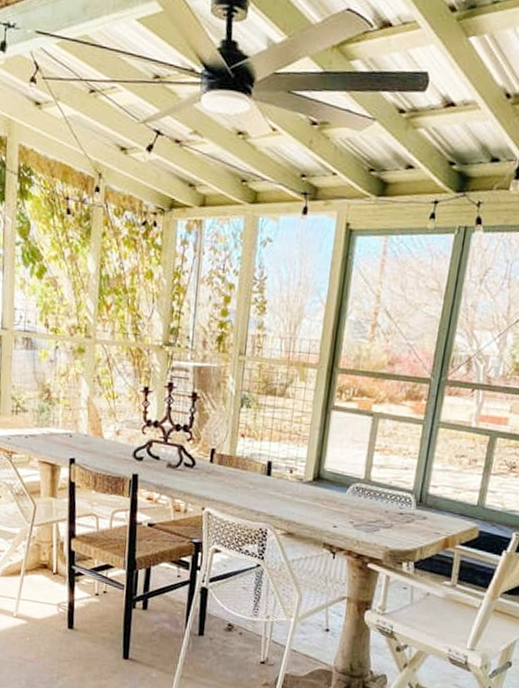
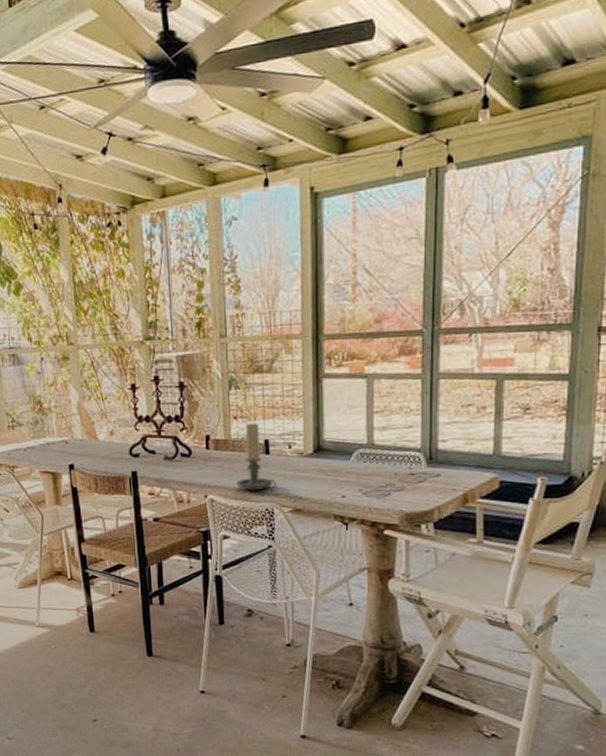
candle holder: none [234,443,273,510] -> present [236,423,276,491]

